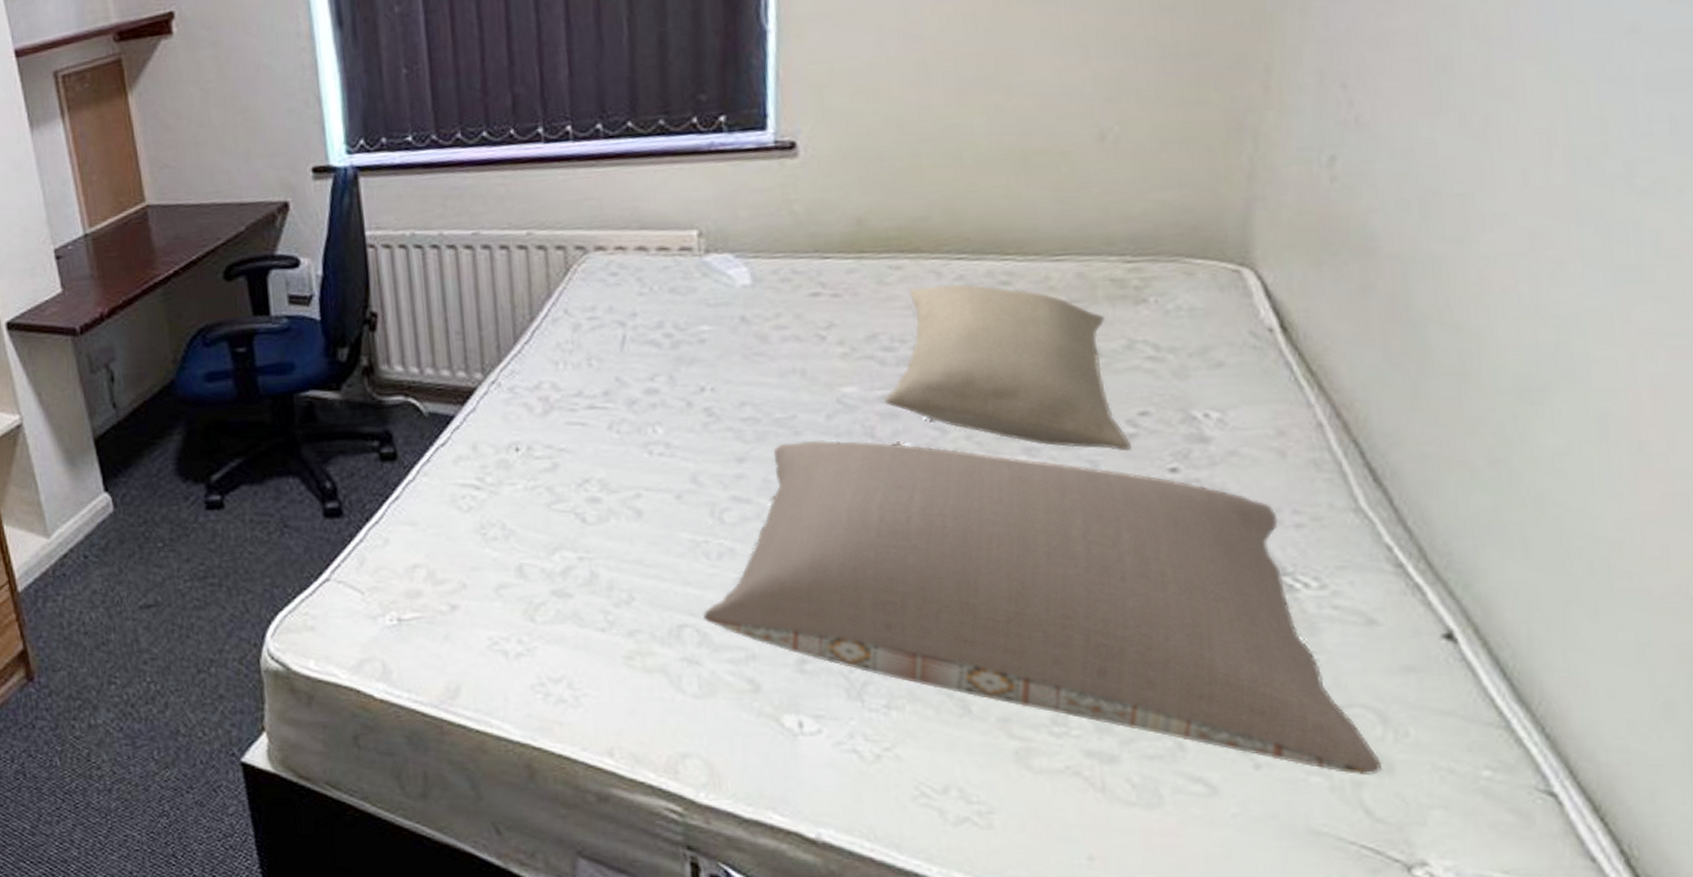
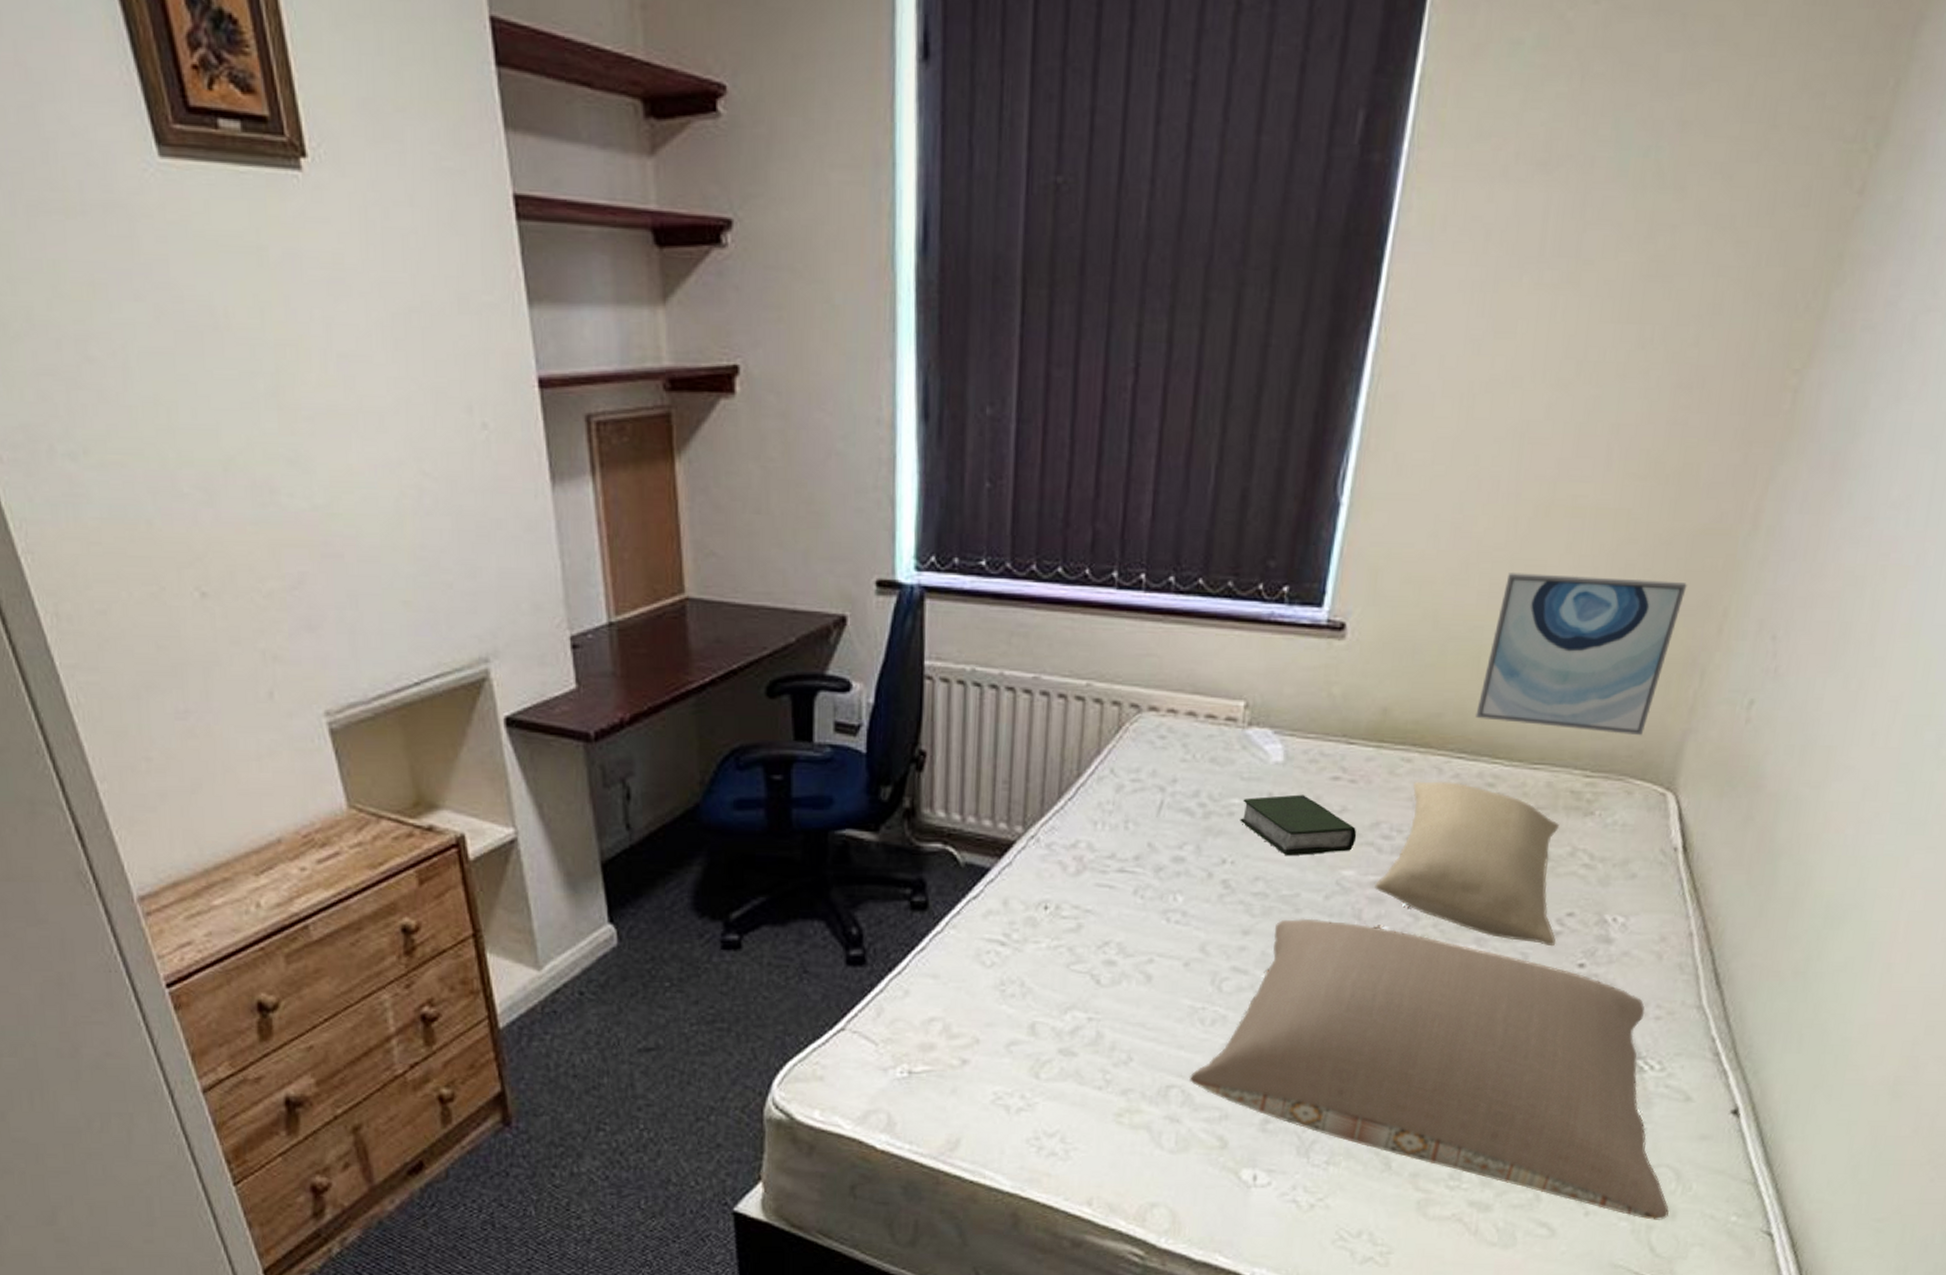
book: none [713,314,852,378] -> present [1240,794,1357,856]
wall art: none [969,45,1209,217] -> present [1476,573,1687,736]

